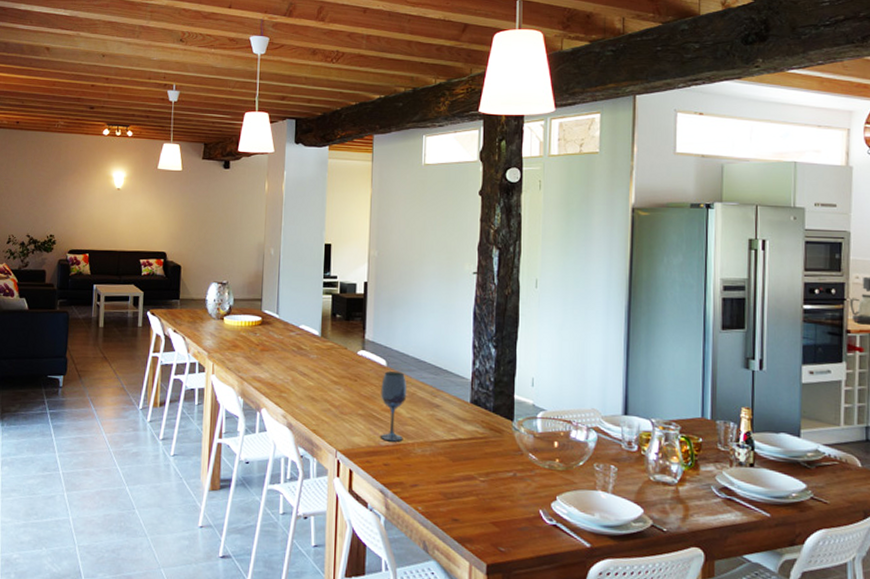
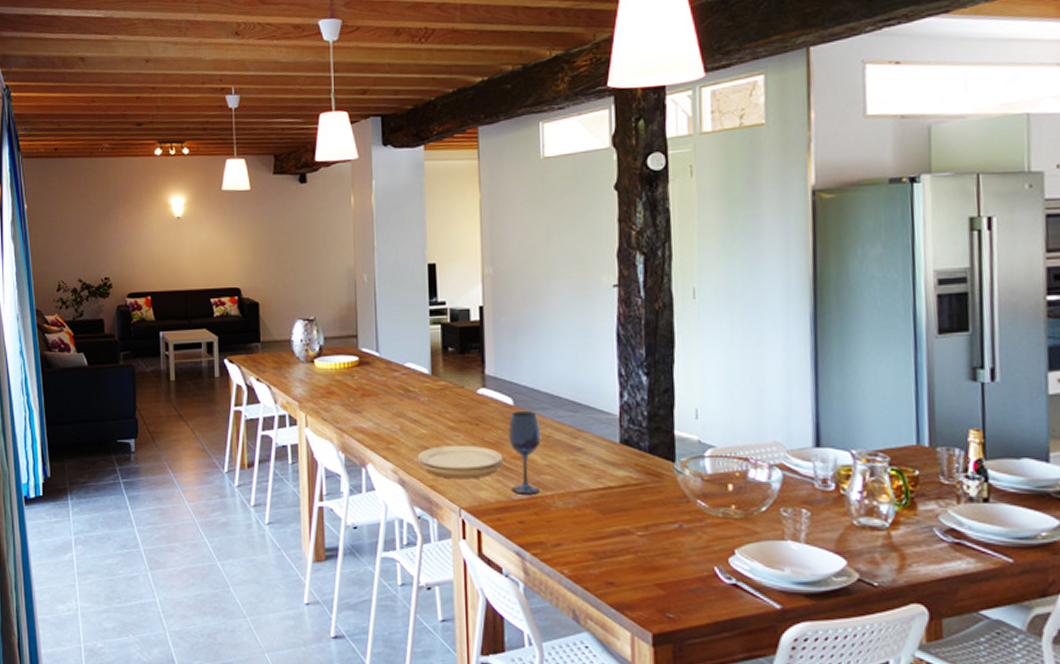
plate: none [304,396,375,426] -> present [417,445,504,479]

